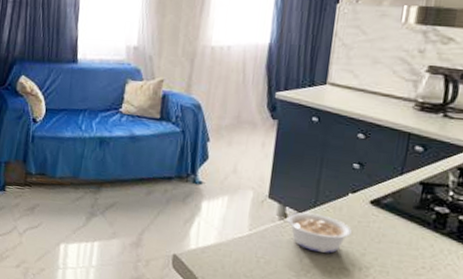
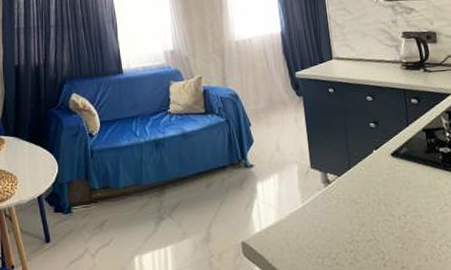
legume: present [276,212,352,254] -> none [321,174,384,211]

